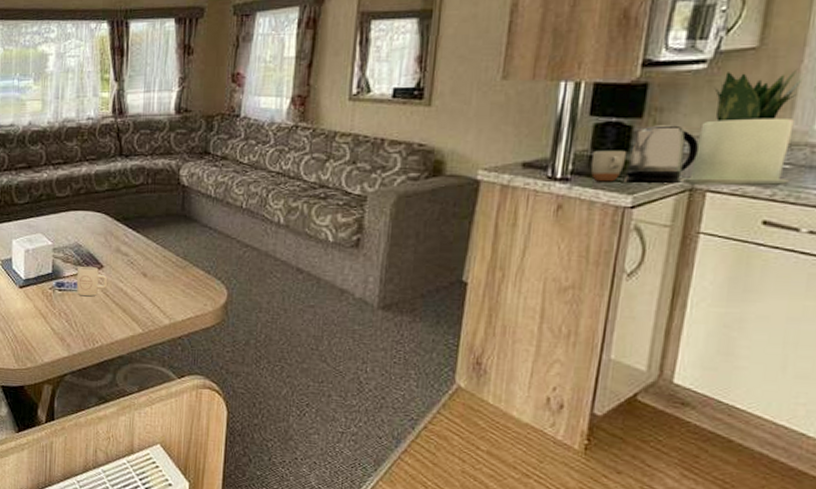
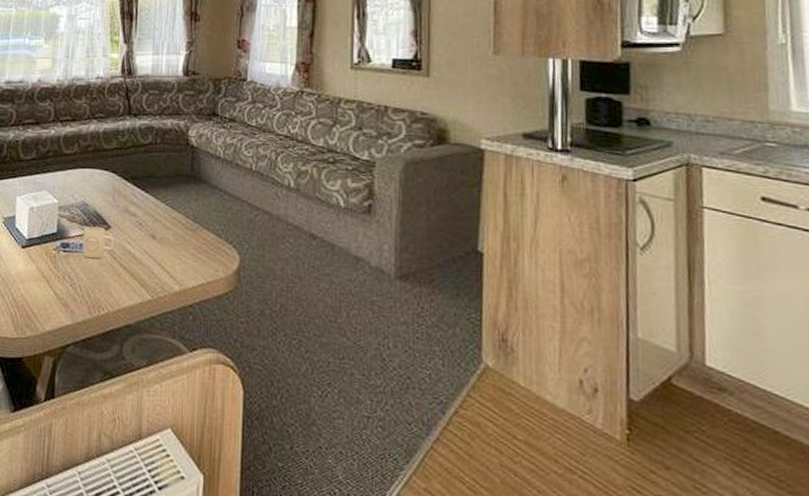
mug: present [590,150,627,184] -> none [588,124,621,156]
kettle: present [624,125,700,184] -> none [622,102,688,159]
planter: present [681,68,804,187] -> none [676,54,780,164]

